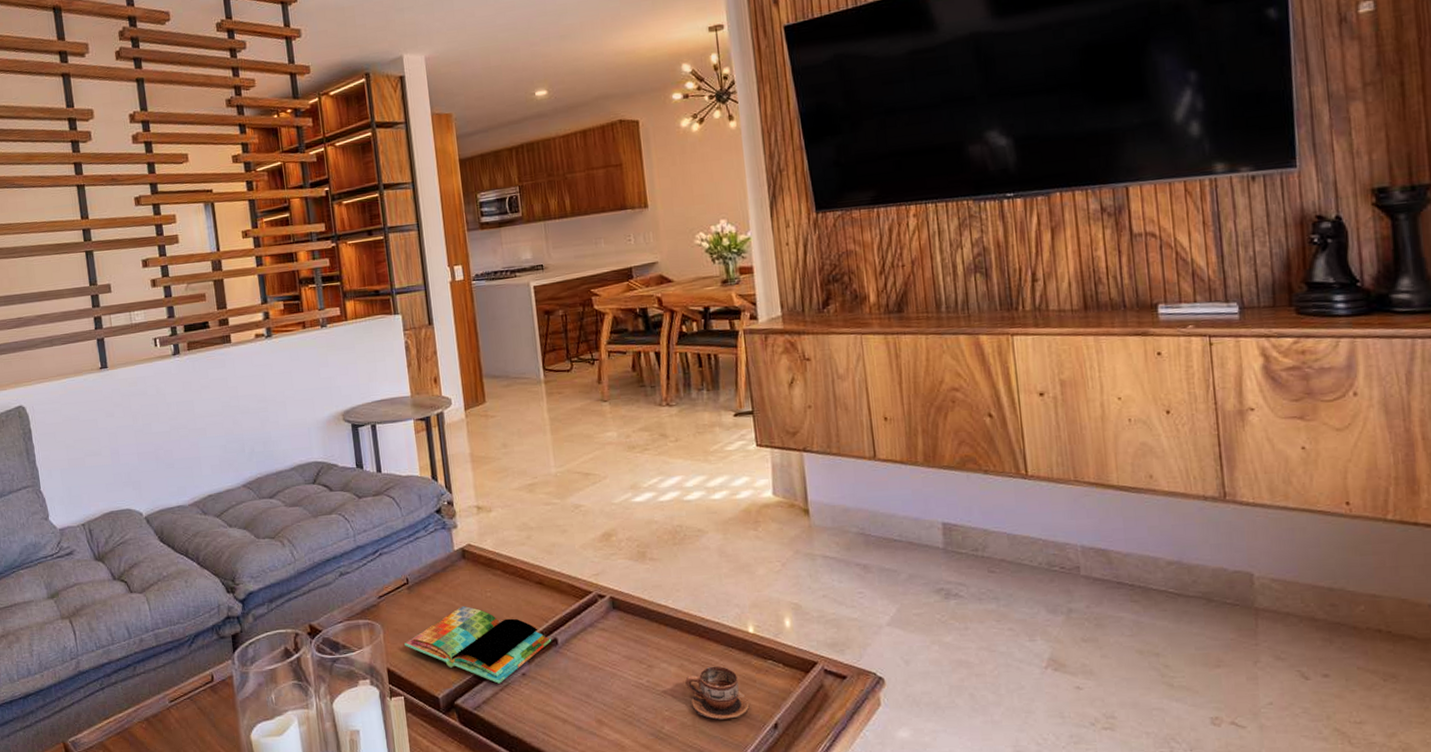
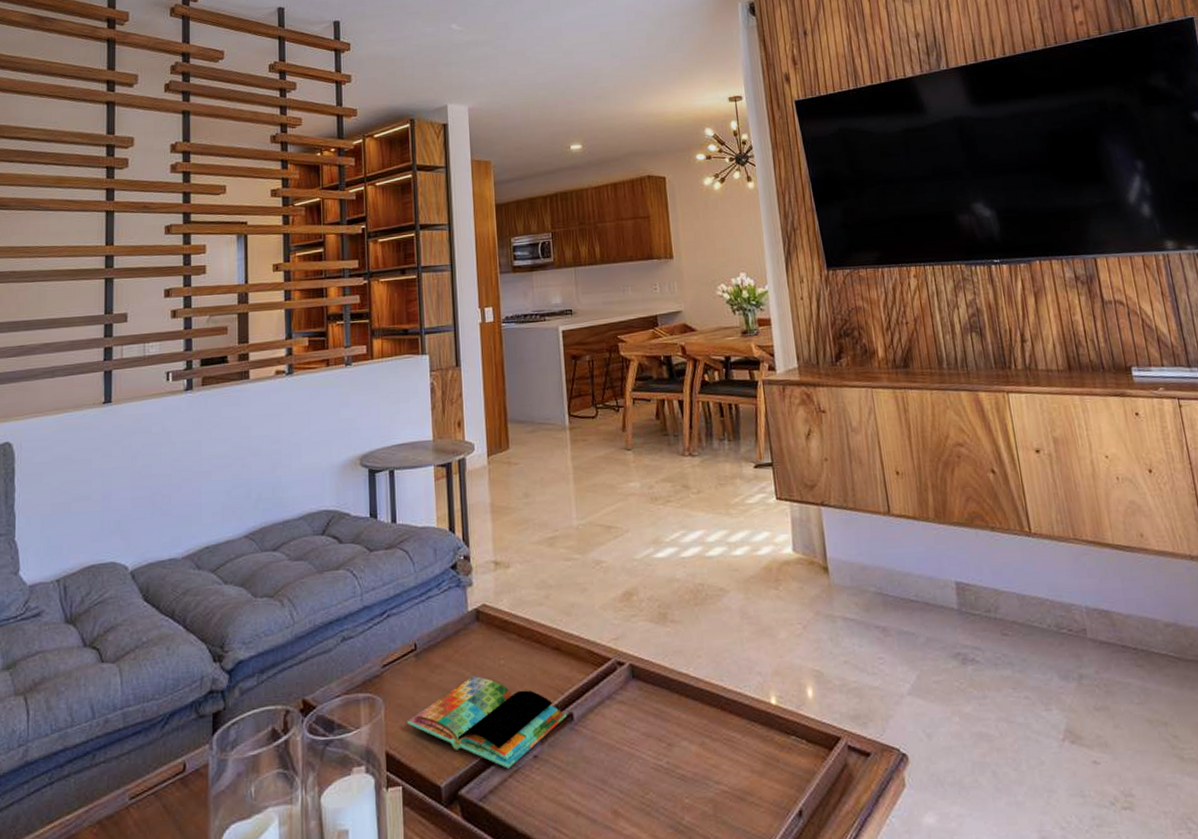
cup: present [685,666,750,720] -> none [706,743,773,808]

